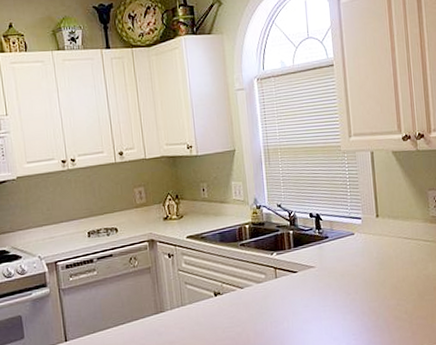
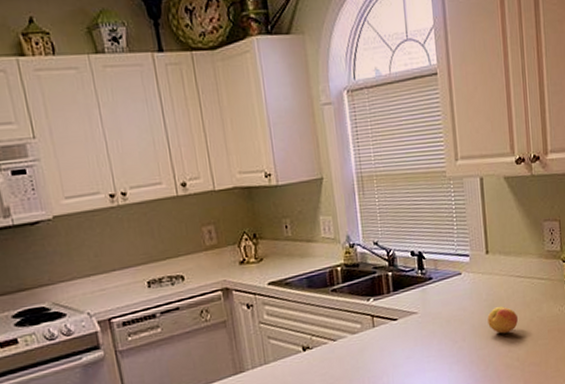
fruit: none [378,263,406,289] -> present [487,306,518,334]

